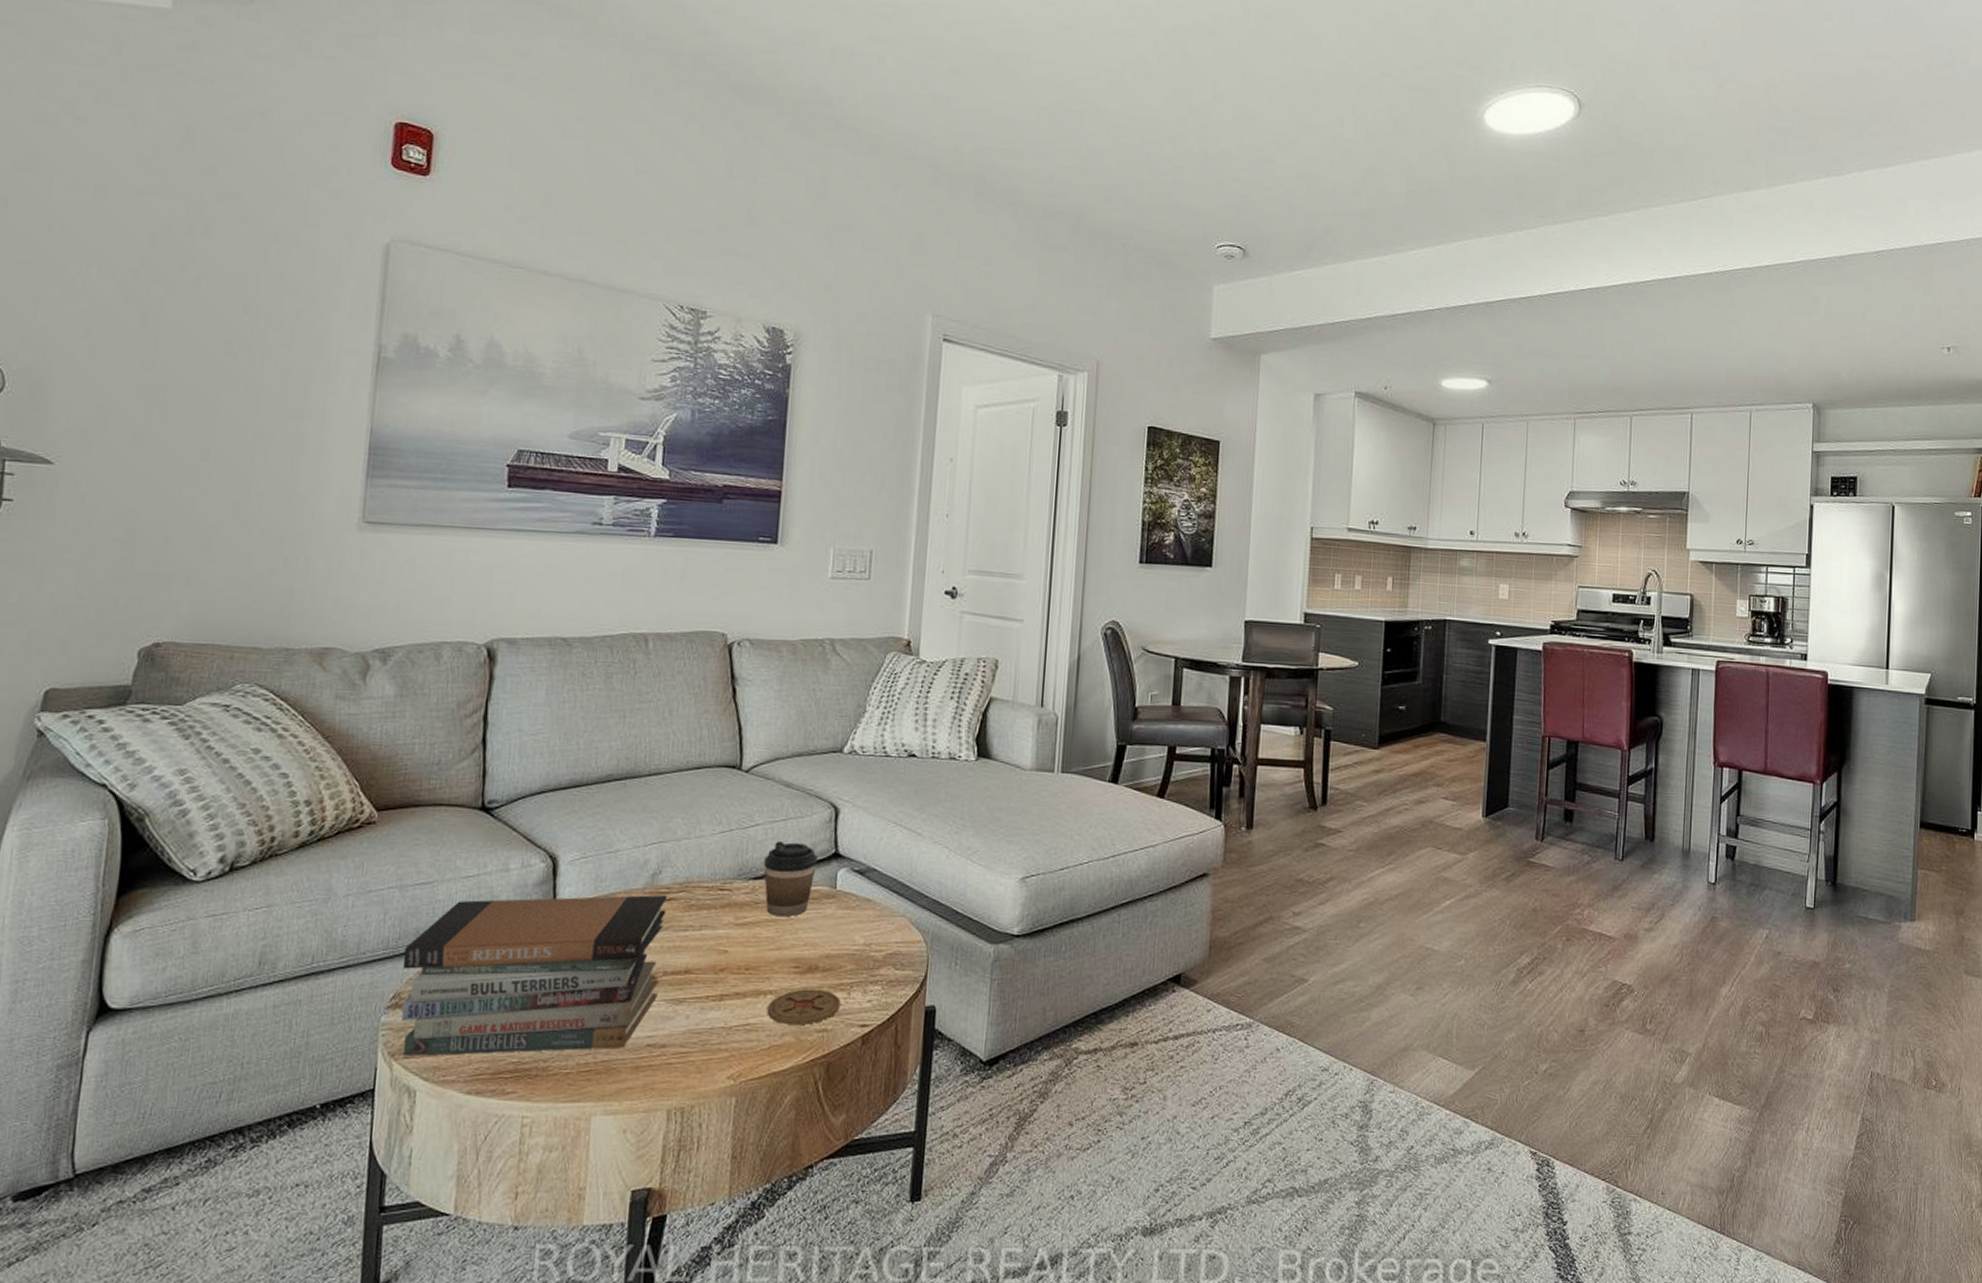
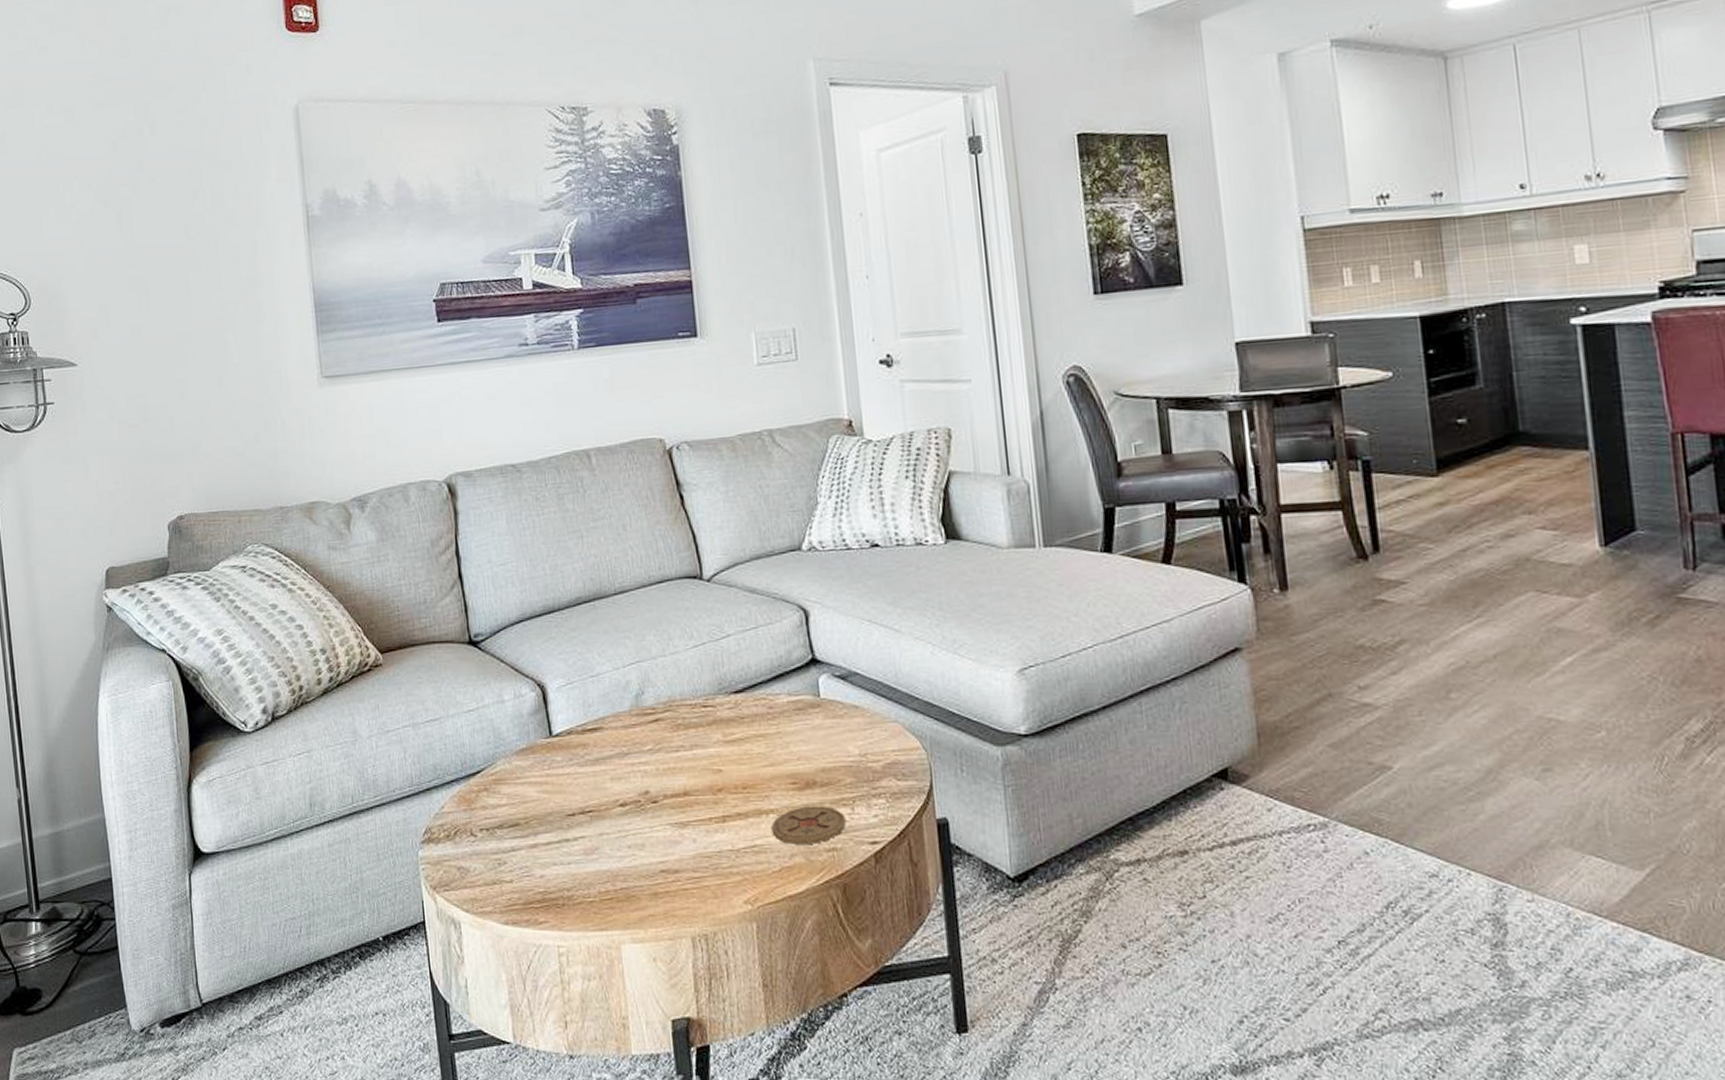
book stack: present [402,894,668,1056] -> none [426,715,662,888]
coffee cup: present [763,840,817,917] -> none [741,650,796,731]

